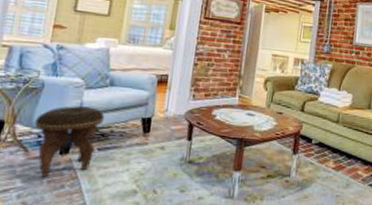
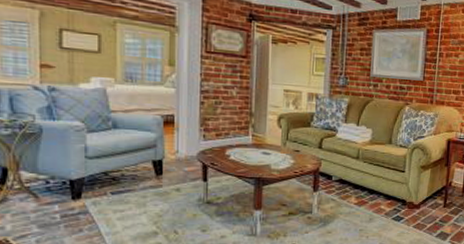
footstool: present [34,106,105,177] -> none [40,150,113,222]

